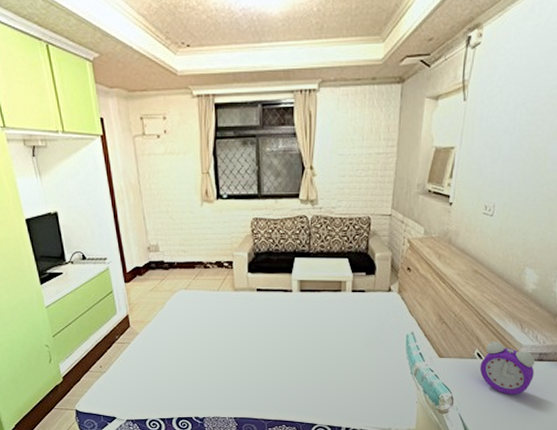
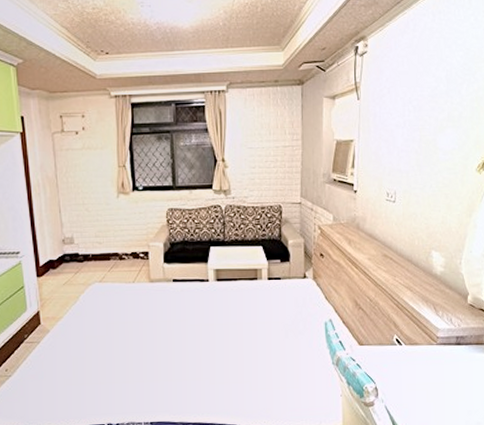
alarm clock: present [479,342,535,395] -> none [400,326,454,383]

